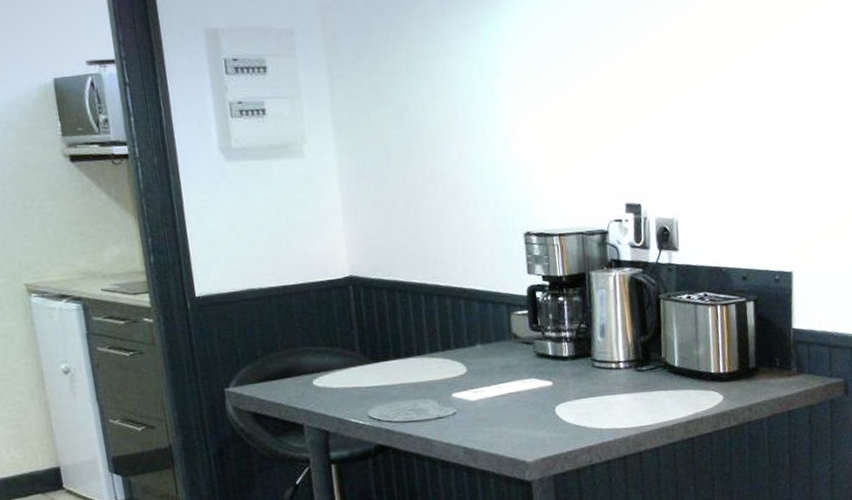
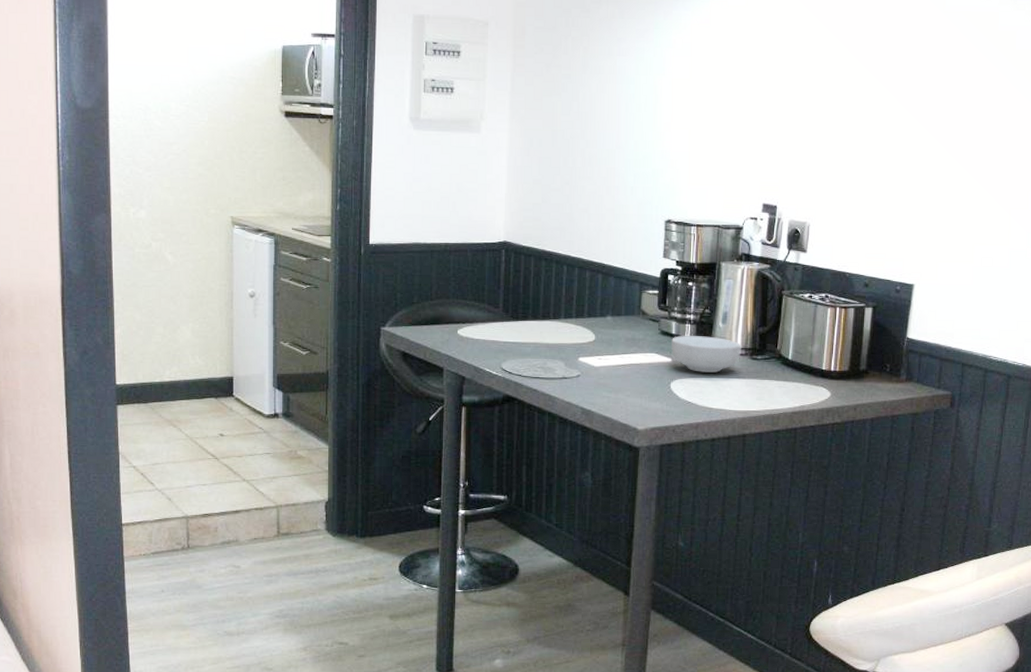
cereal bowl: none [549,352,625,393] -> present [671,336,741,373]

